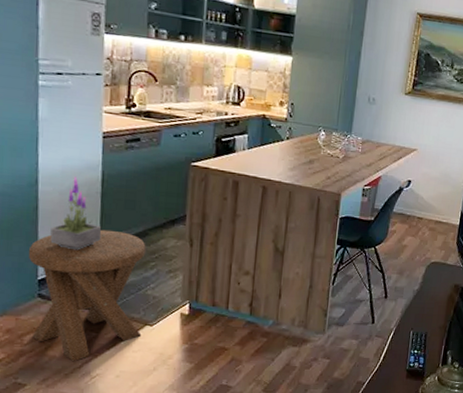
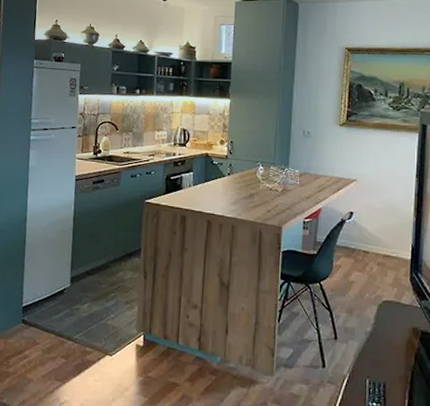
music stool: present [28,229,146,362] -> none [16,262,108,387]
potted plant: present [50,176,102,251] -> none [33,215,72,281]

